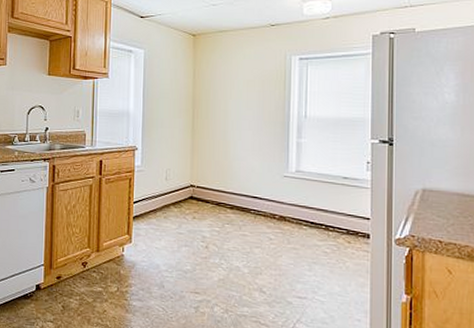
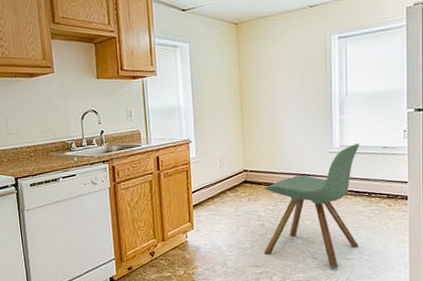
chair: none [206,169,317,307] -> present [264,142,359,269]

